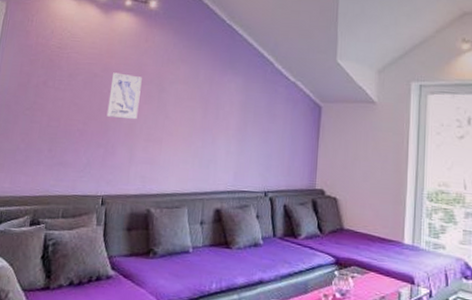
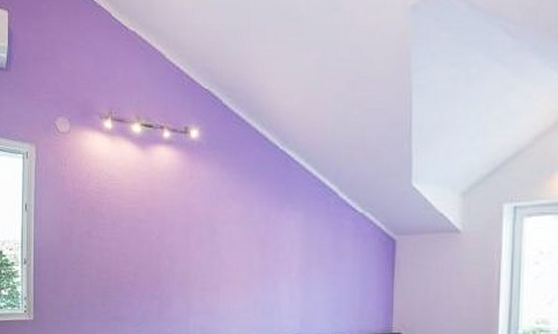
wall art: present [106,72,142,119] -> none [157,216,191,266]

